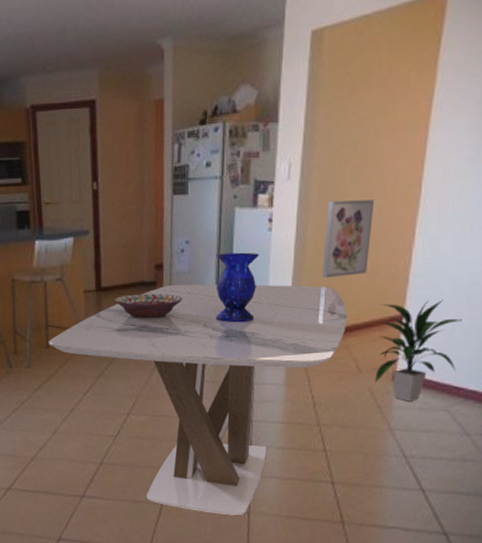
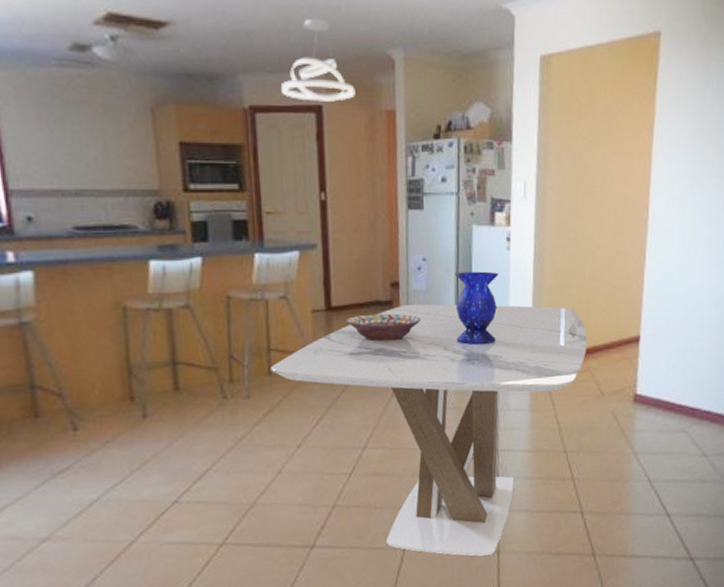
pendant light: none [59,15,126,96] -> present [281,18,356,102]
wall art: present [322,199,375,279] -> none [561,221,607,300]
indoor plant: present [375,299,462,402] -> none [615,321,693,424]

